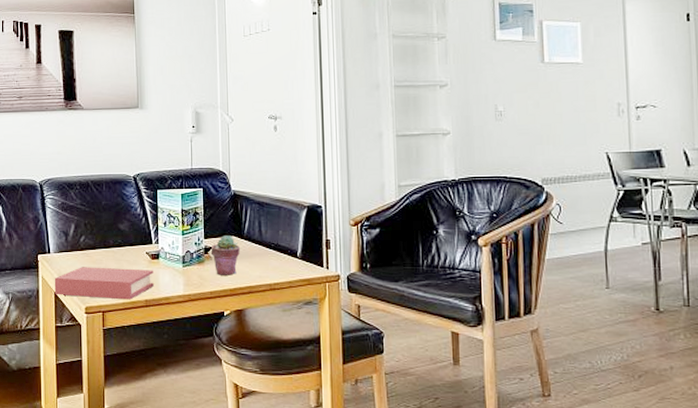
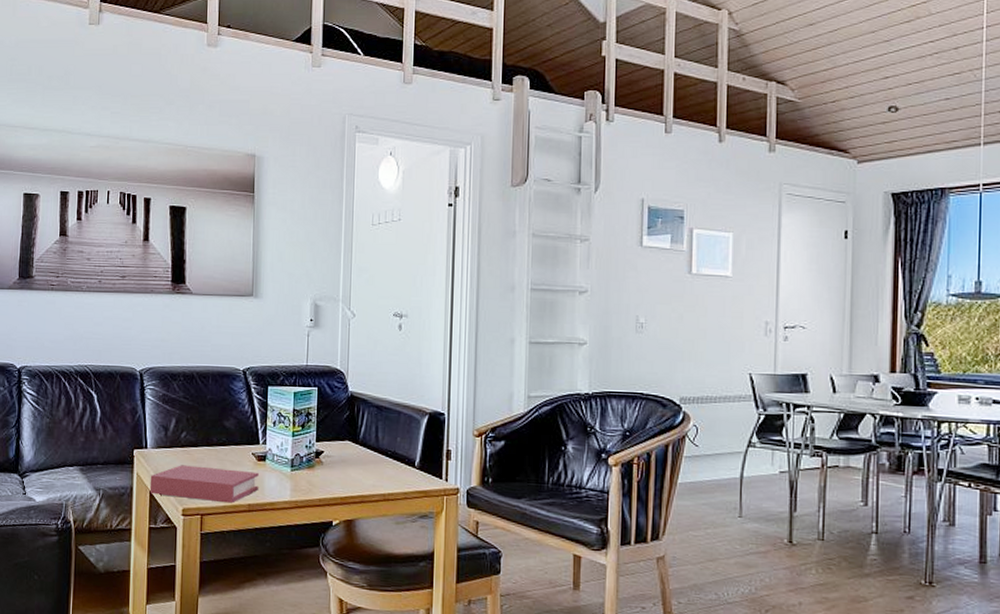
potted succulent: present [211,236,240,276] -> none [323,439,354,483]

